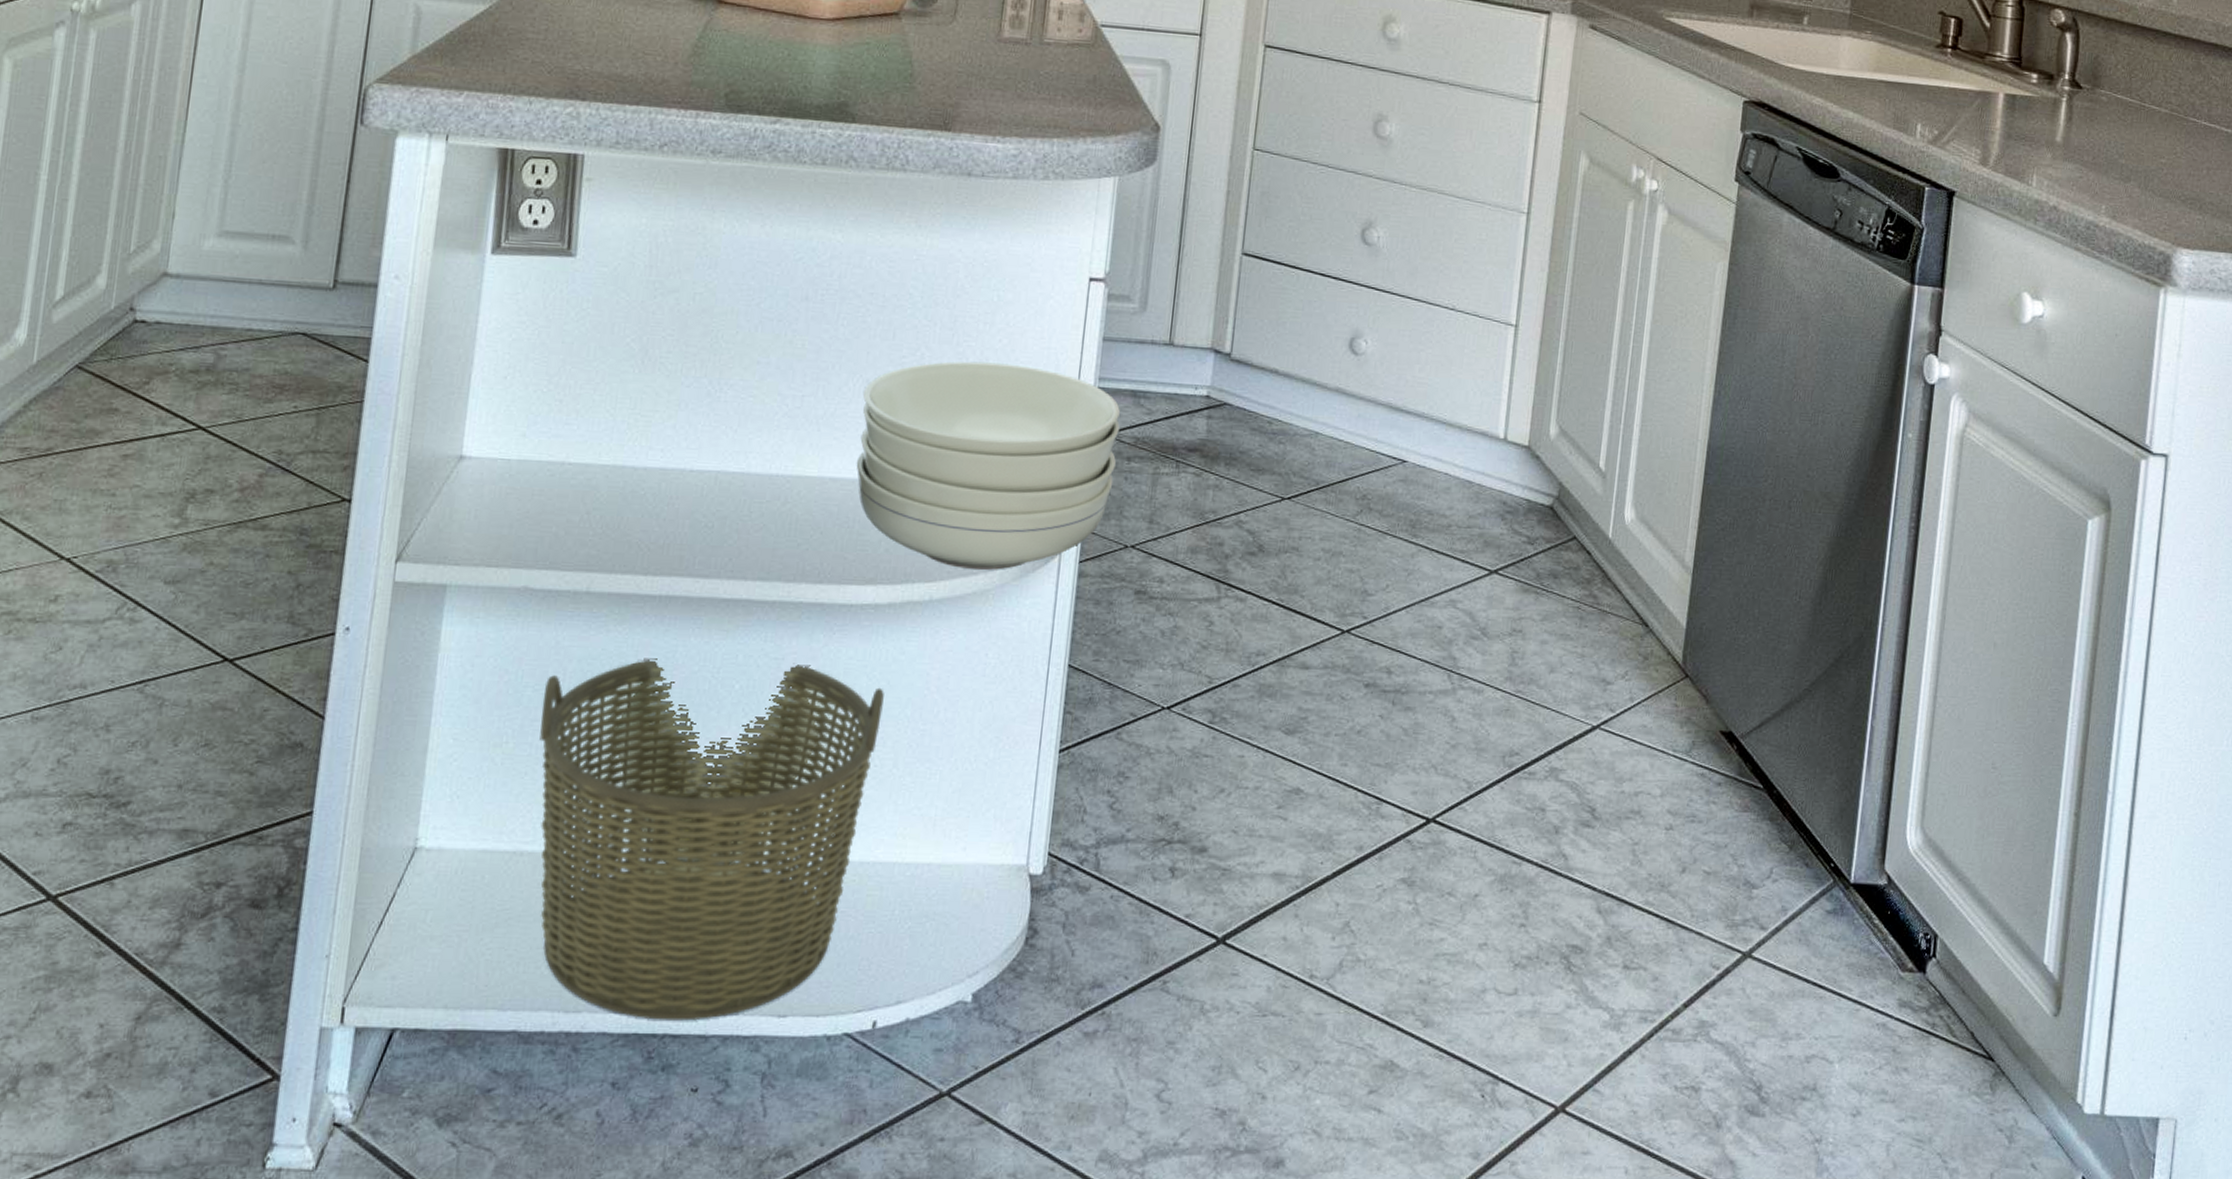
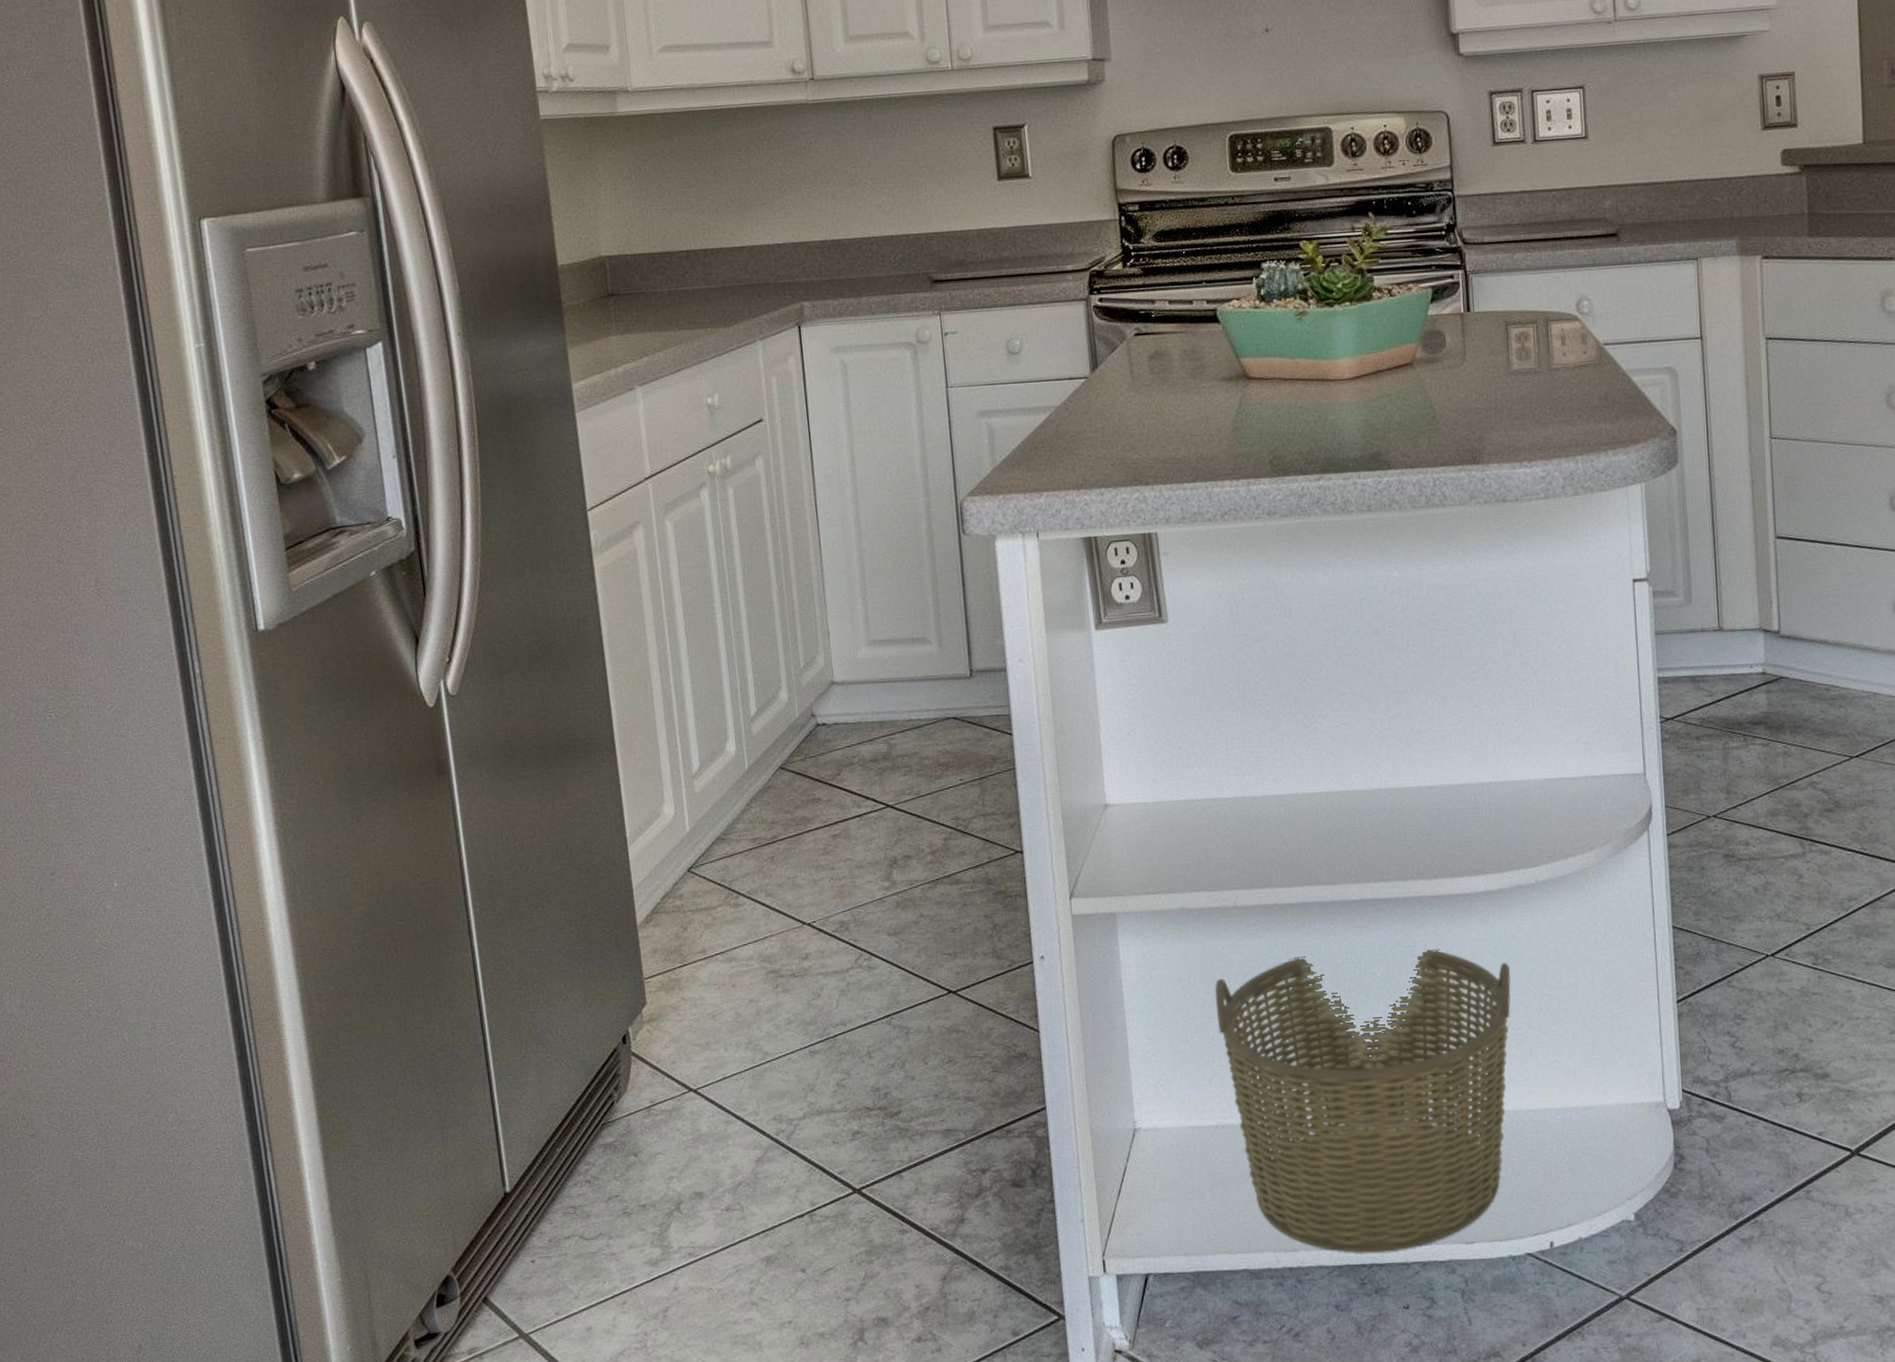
bowl: present [856,361,1121,571] -> none [1442,666,1687,853]

